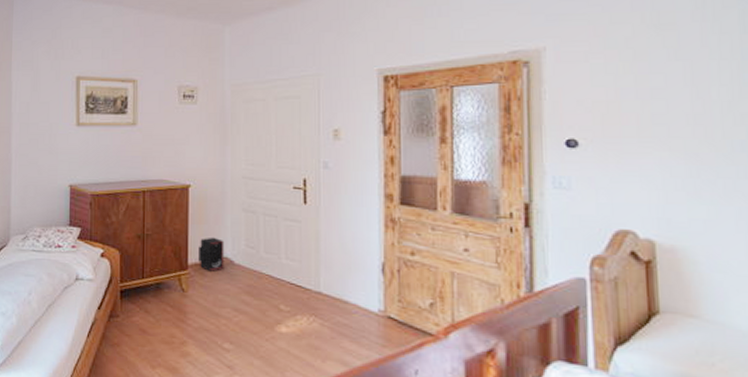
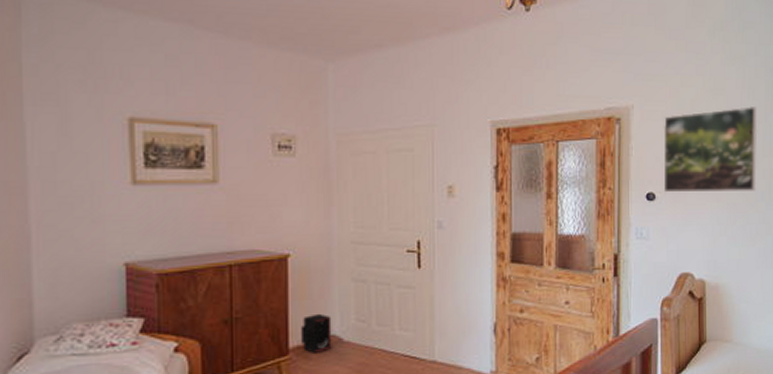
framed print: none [586,40,732,140] -> present [663,105,758,193]

